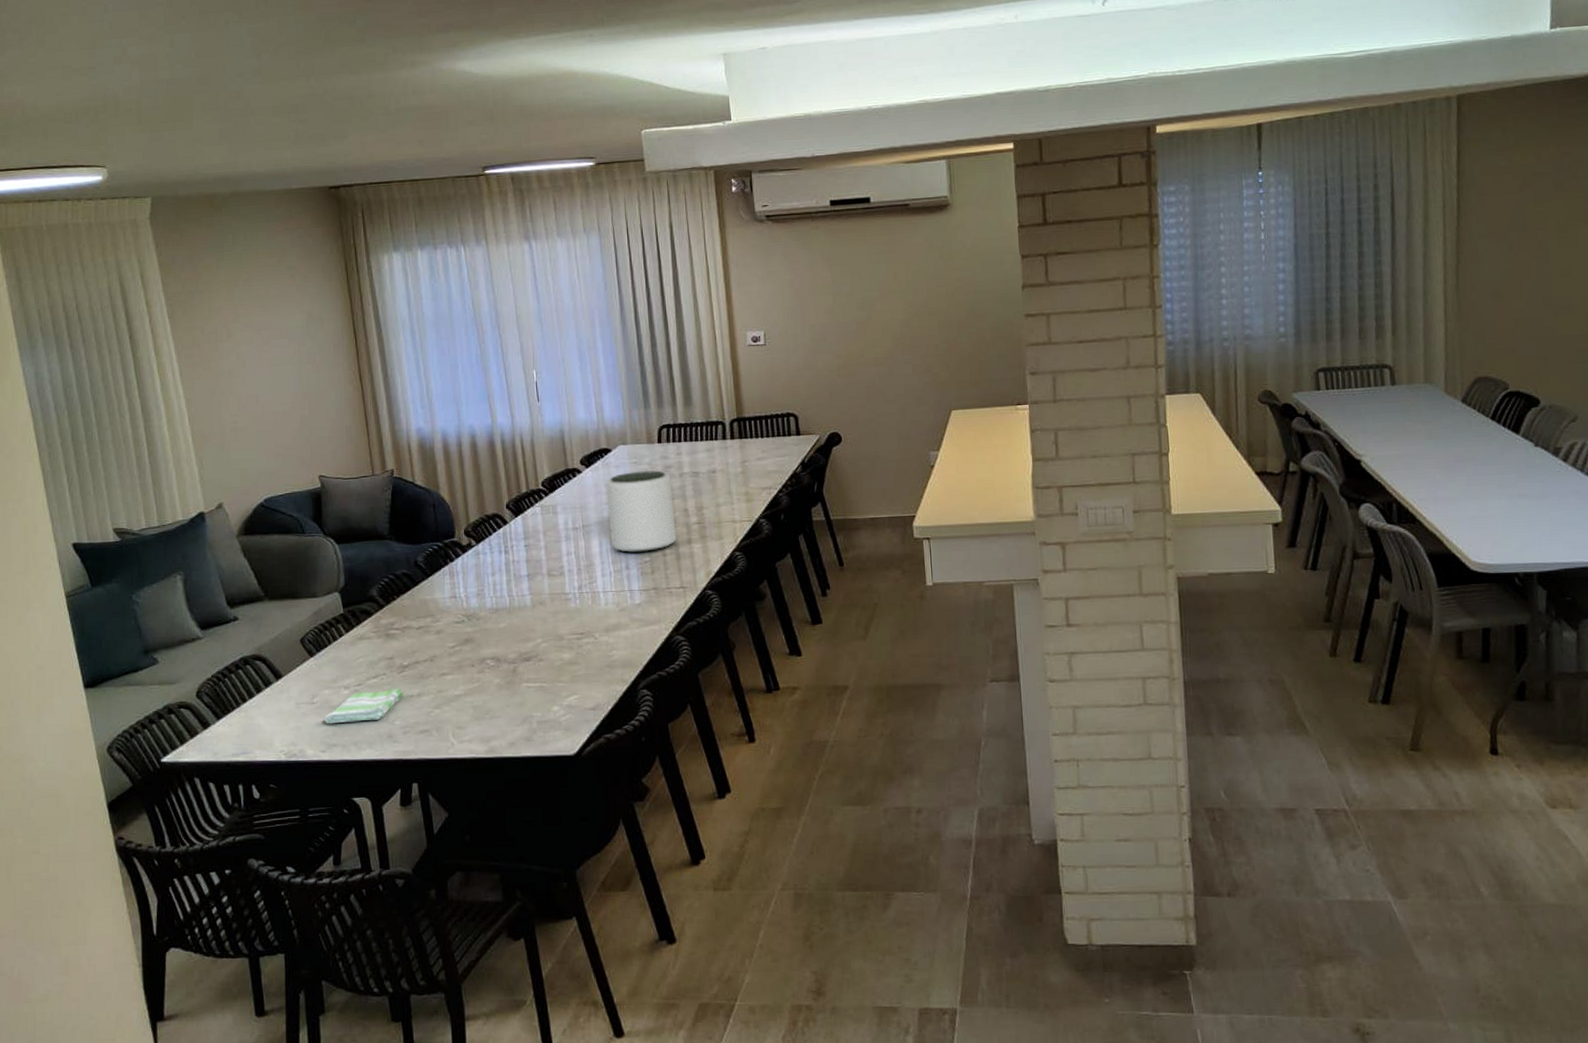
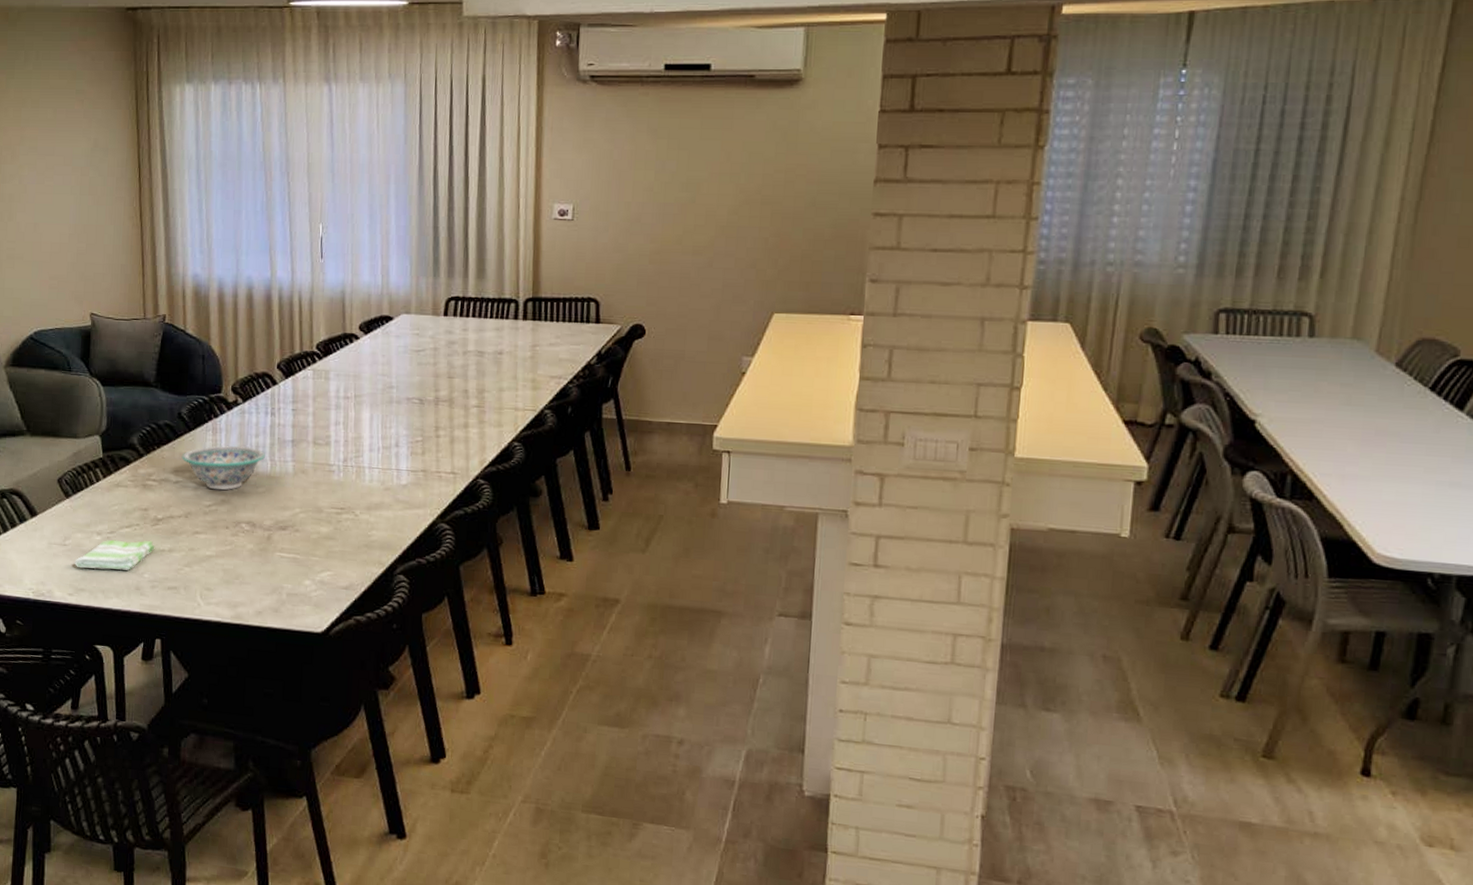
decorative bowl: none [421,585,503,631] -> present [181,446,265,491]
plant pot: present [606,470,677,554] -> none [383,343,455,432]

